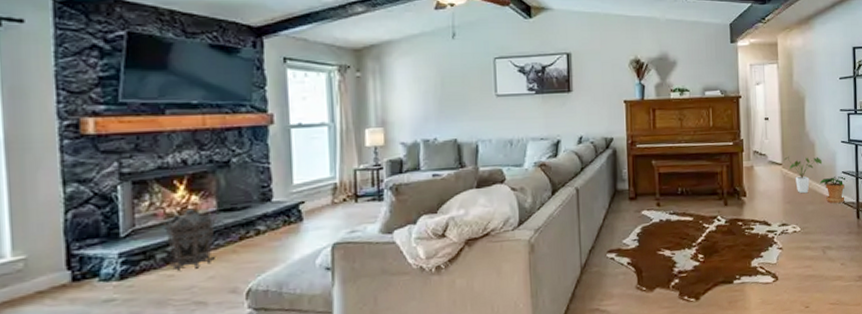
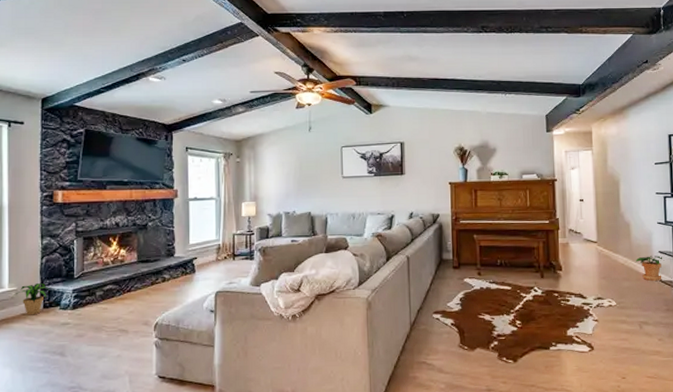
potted plant: none [17,247,81,294] -> present [11,283,50,316]
lantern: present [160,208,218,271] -> none [100,259,138,305]
house plant: present [783,156,823,194] -> none [598,235,638,271]

